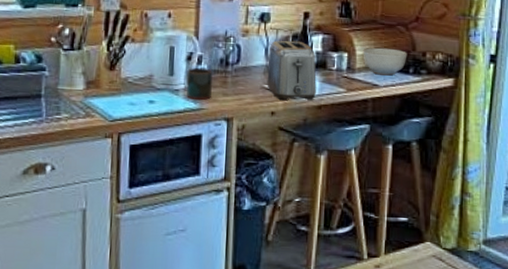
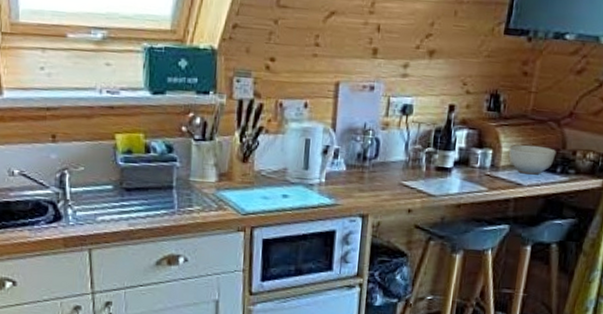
mug: present [186,67,214,100] -> none [321,161,350,195]
toaster: present [267,40,317,100] -> none [405,135,459,199]

